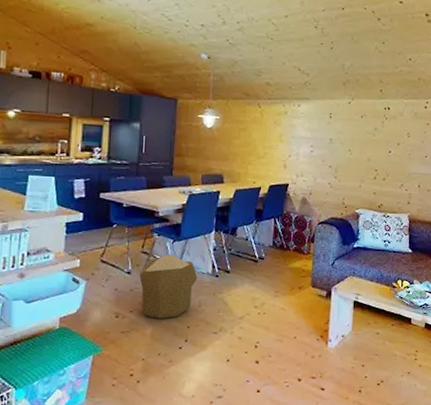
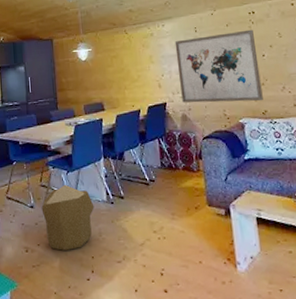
wall art: none [305,123,385,195] -> present [174,29,263,103]

